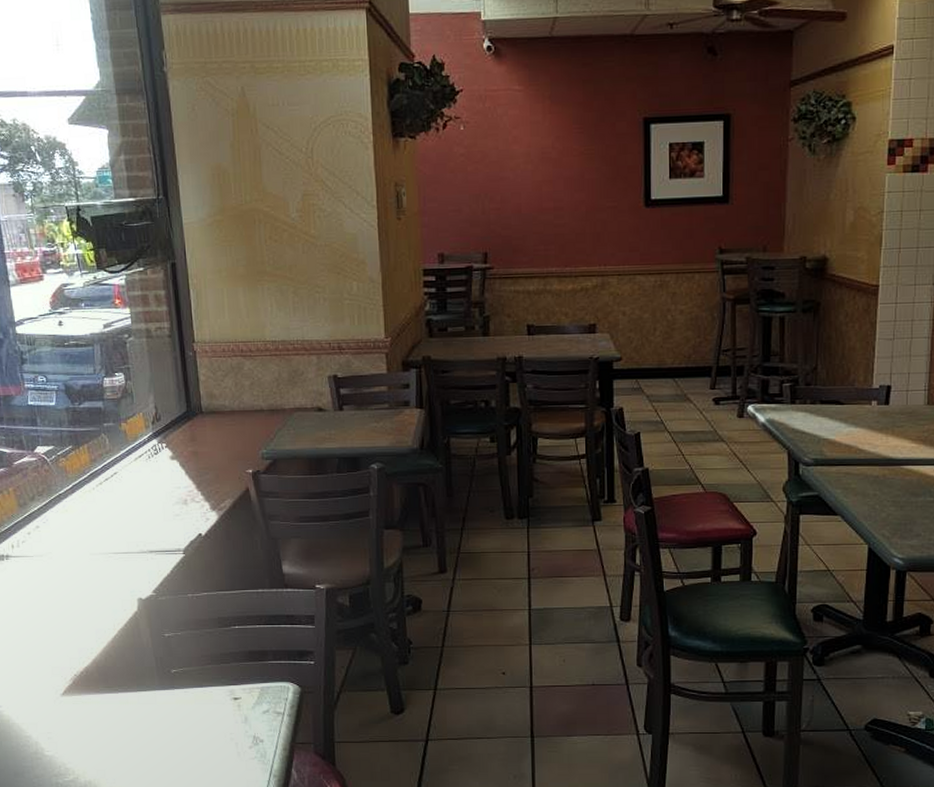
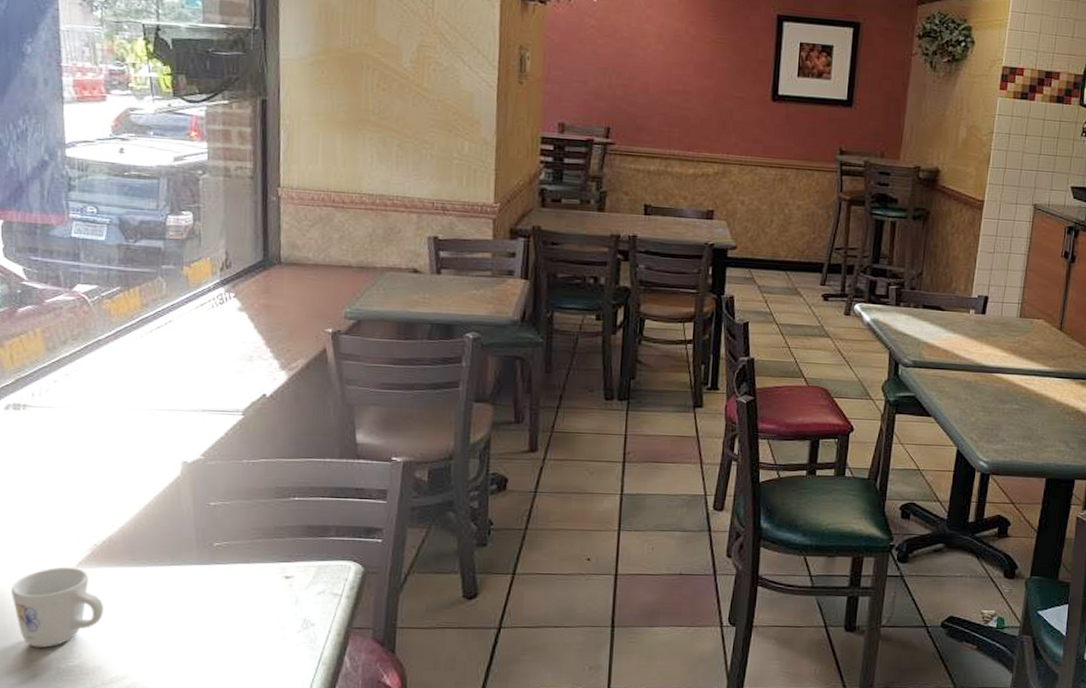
mug: none [13,695,88,766] -> present [11,566,103,648]

